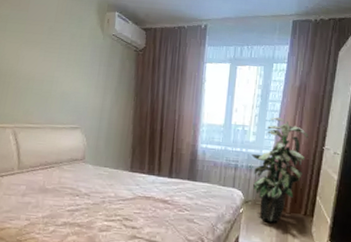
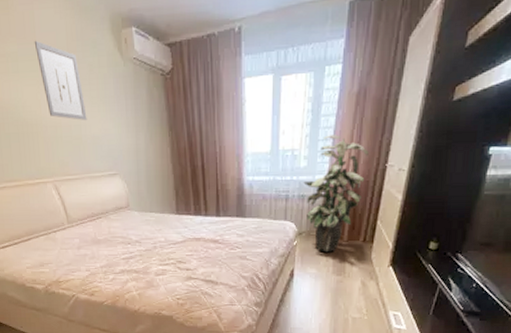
wall art: none [25,9,63,78] -> present [34,40,87,120]

